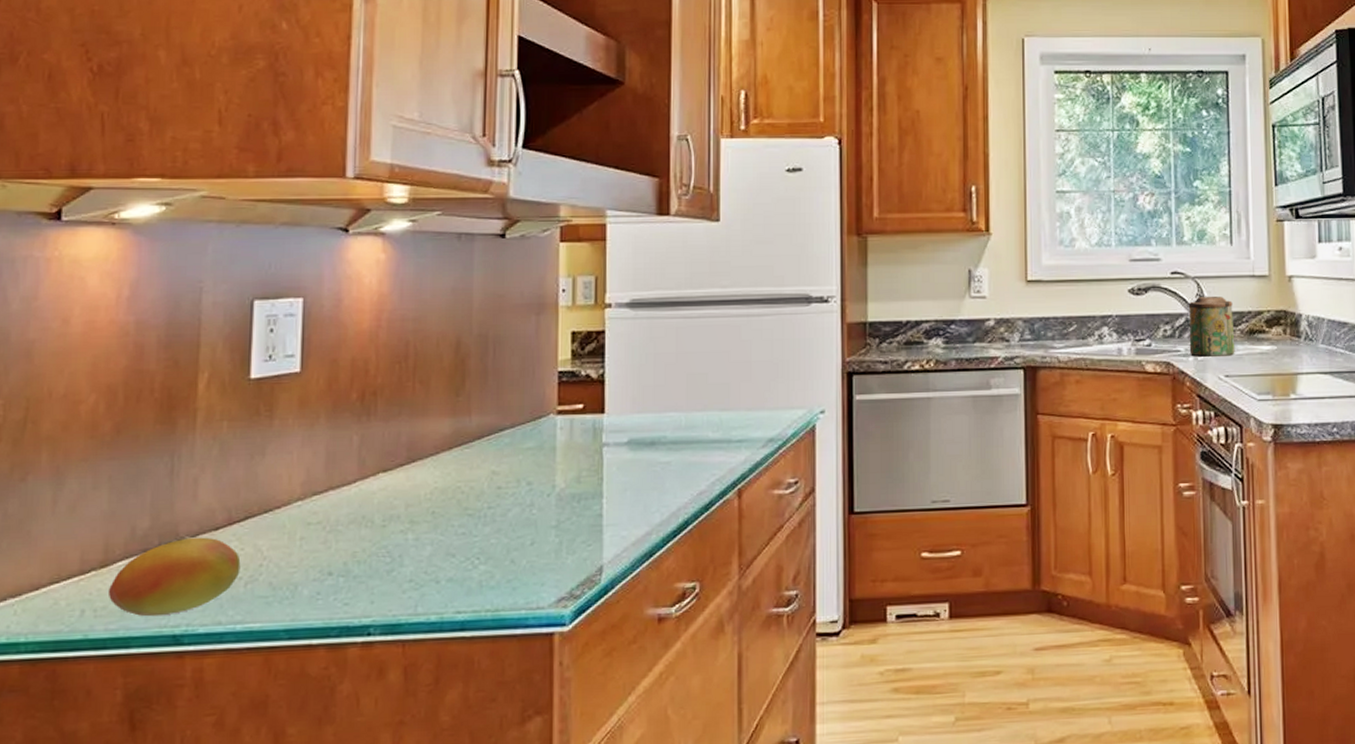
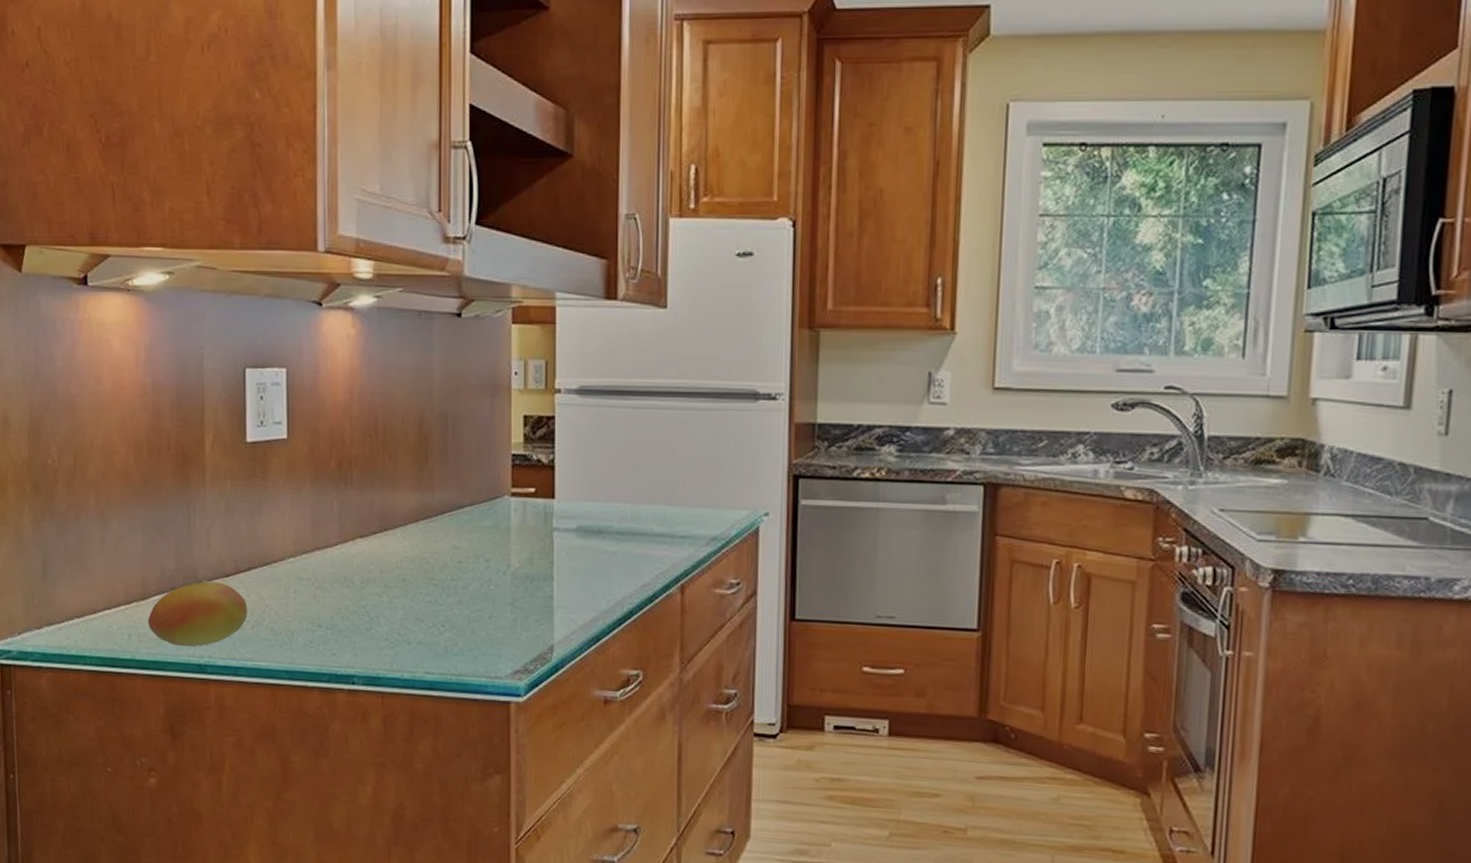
canister: present [1188,297,1235,358] -> none [1179,417,1238,489]

